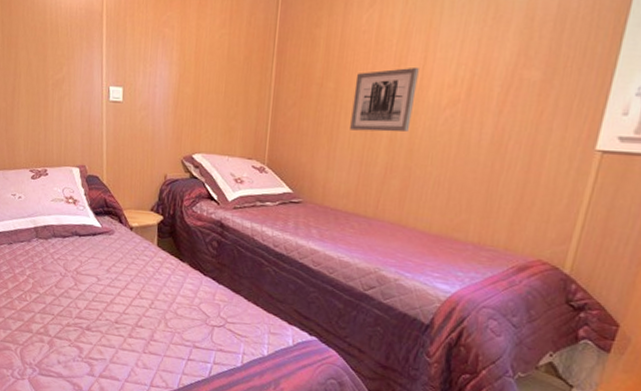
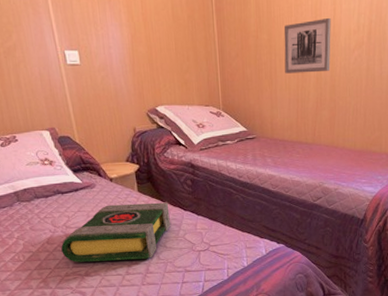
book: none [68,255,188,324] -> present [61,202,171,262]

